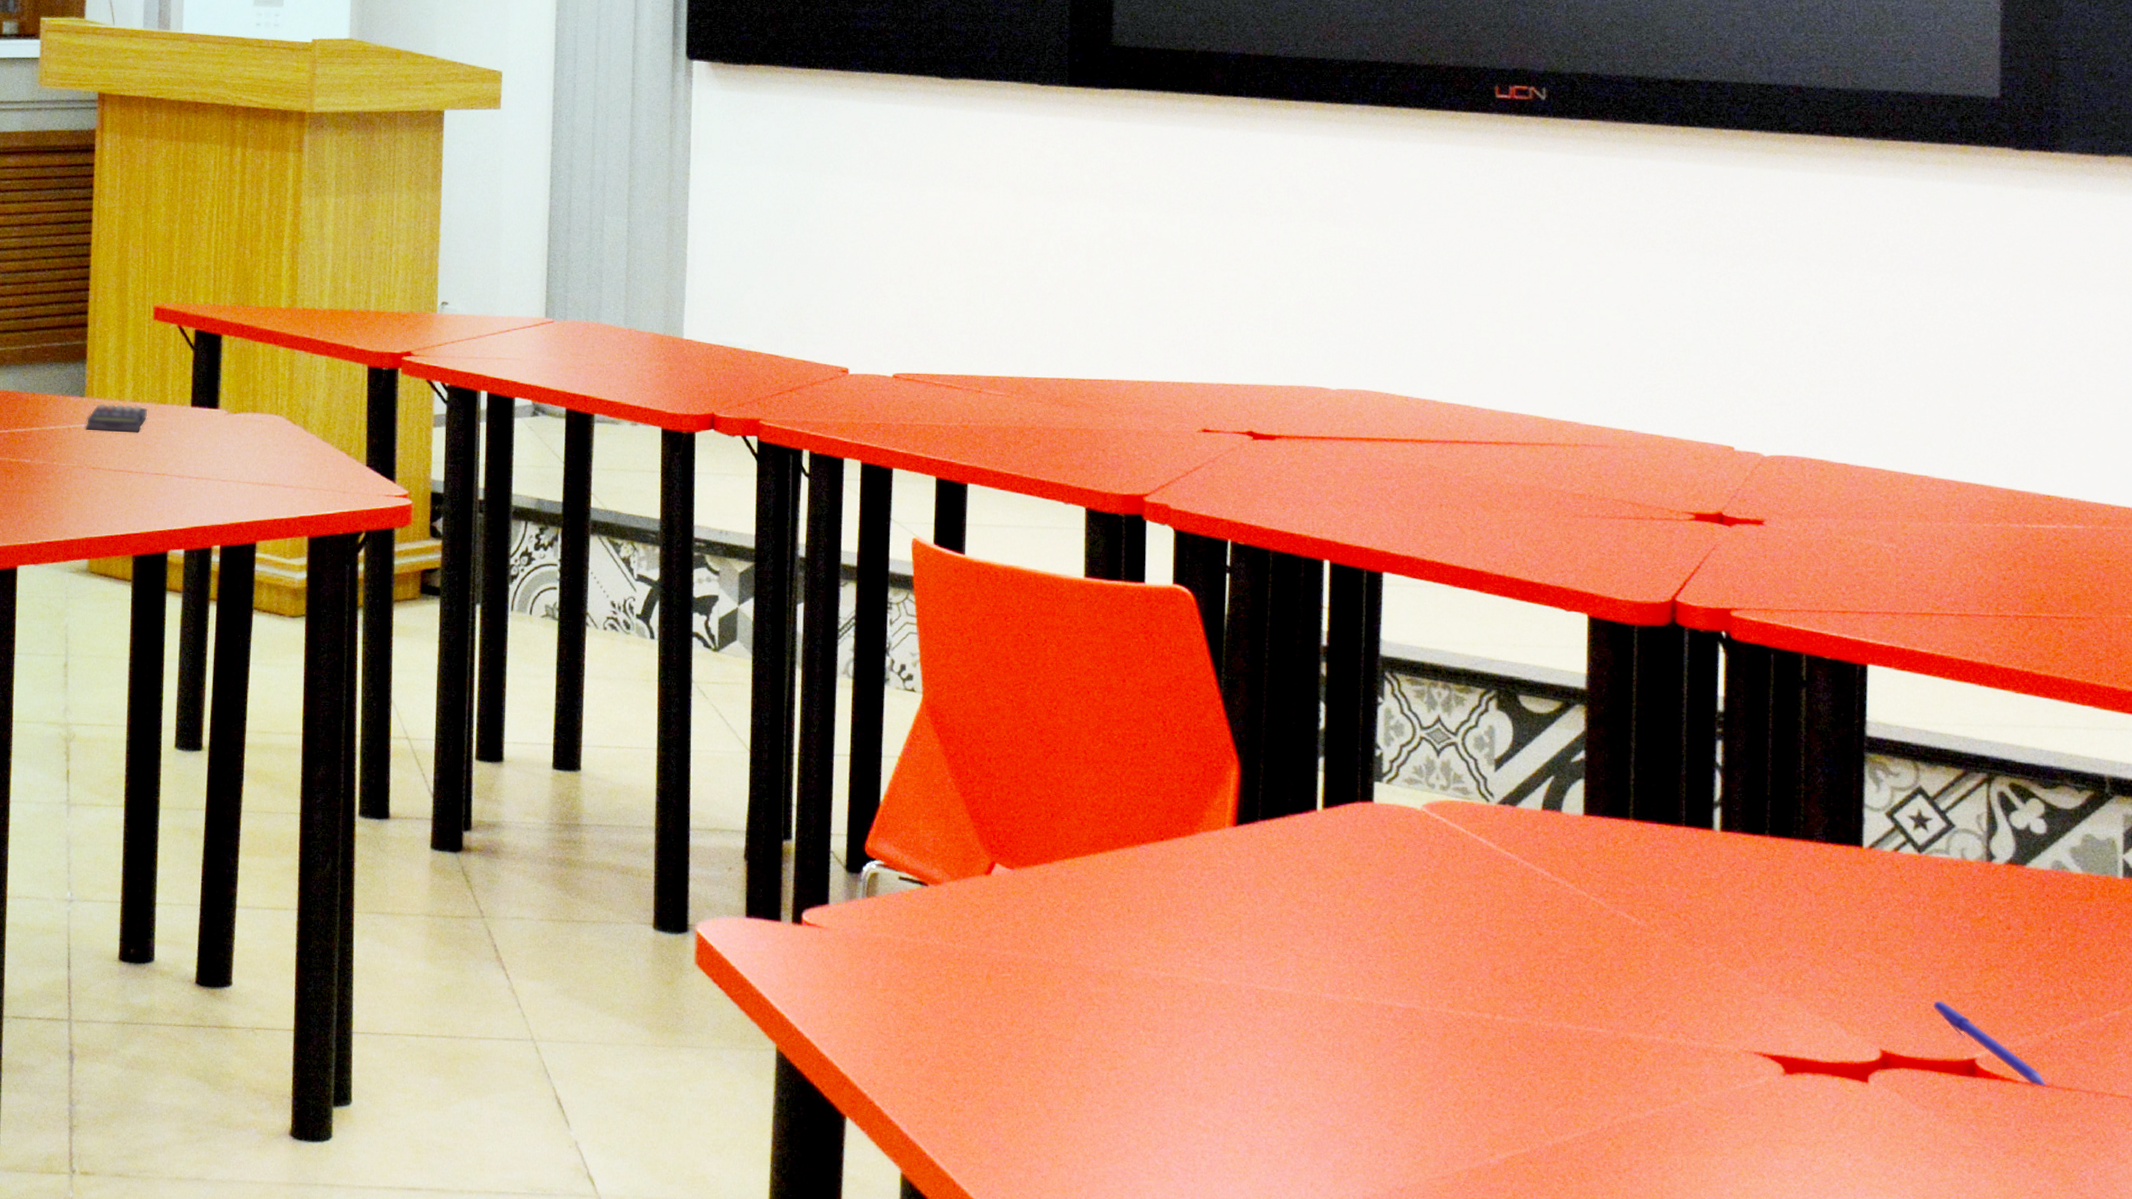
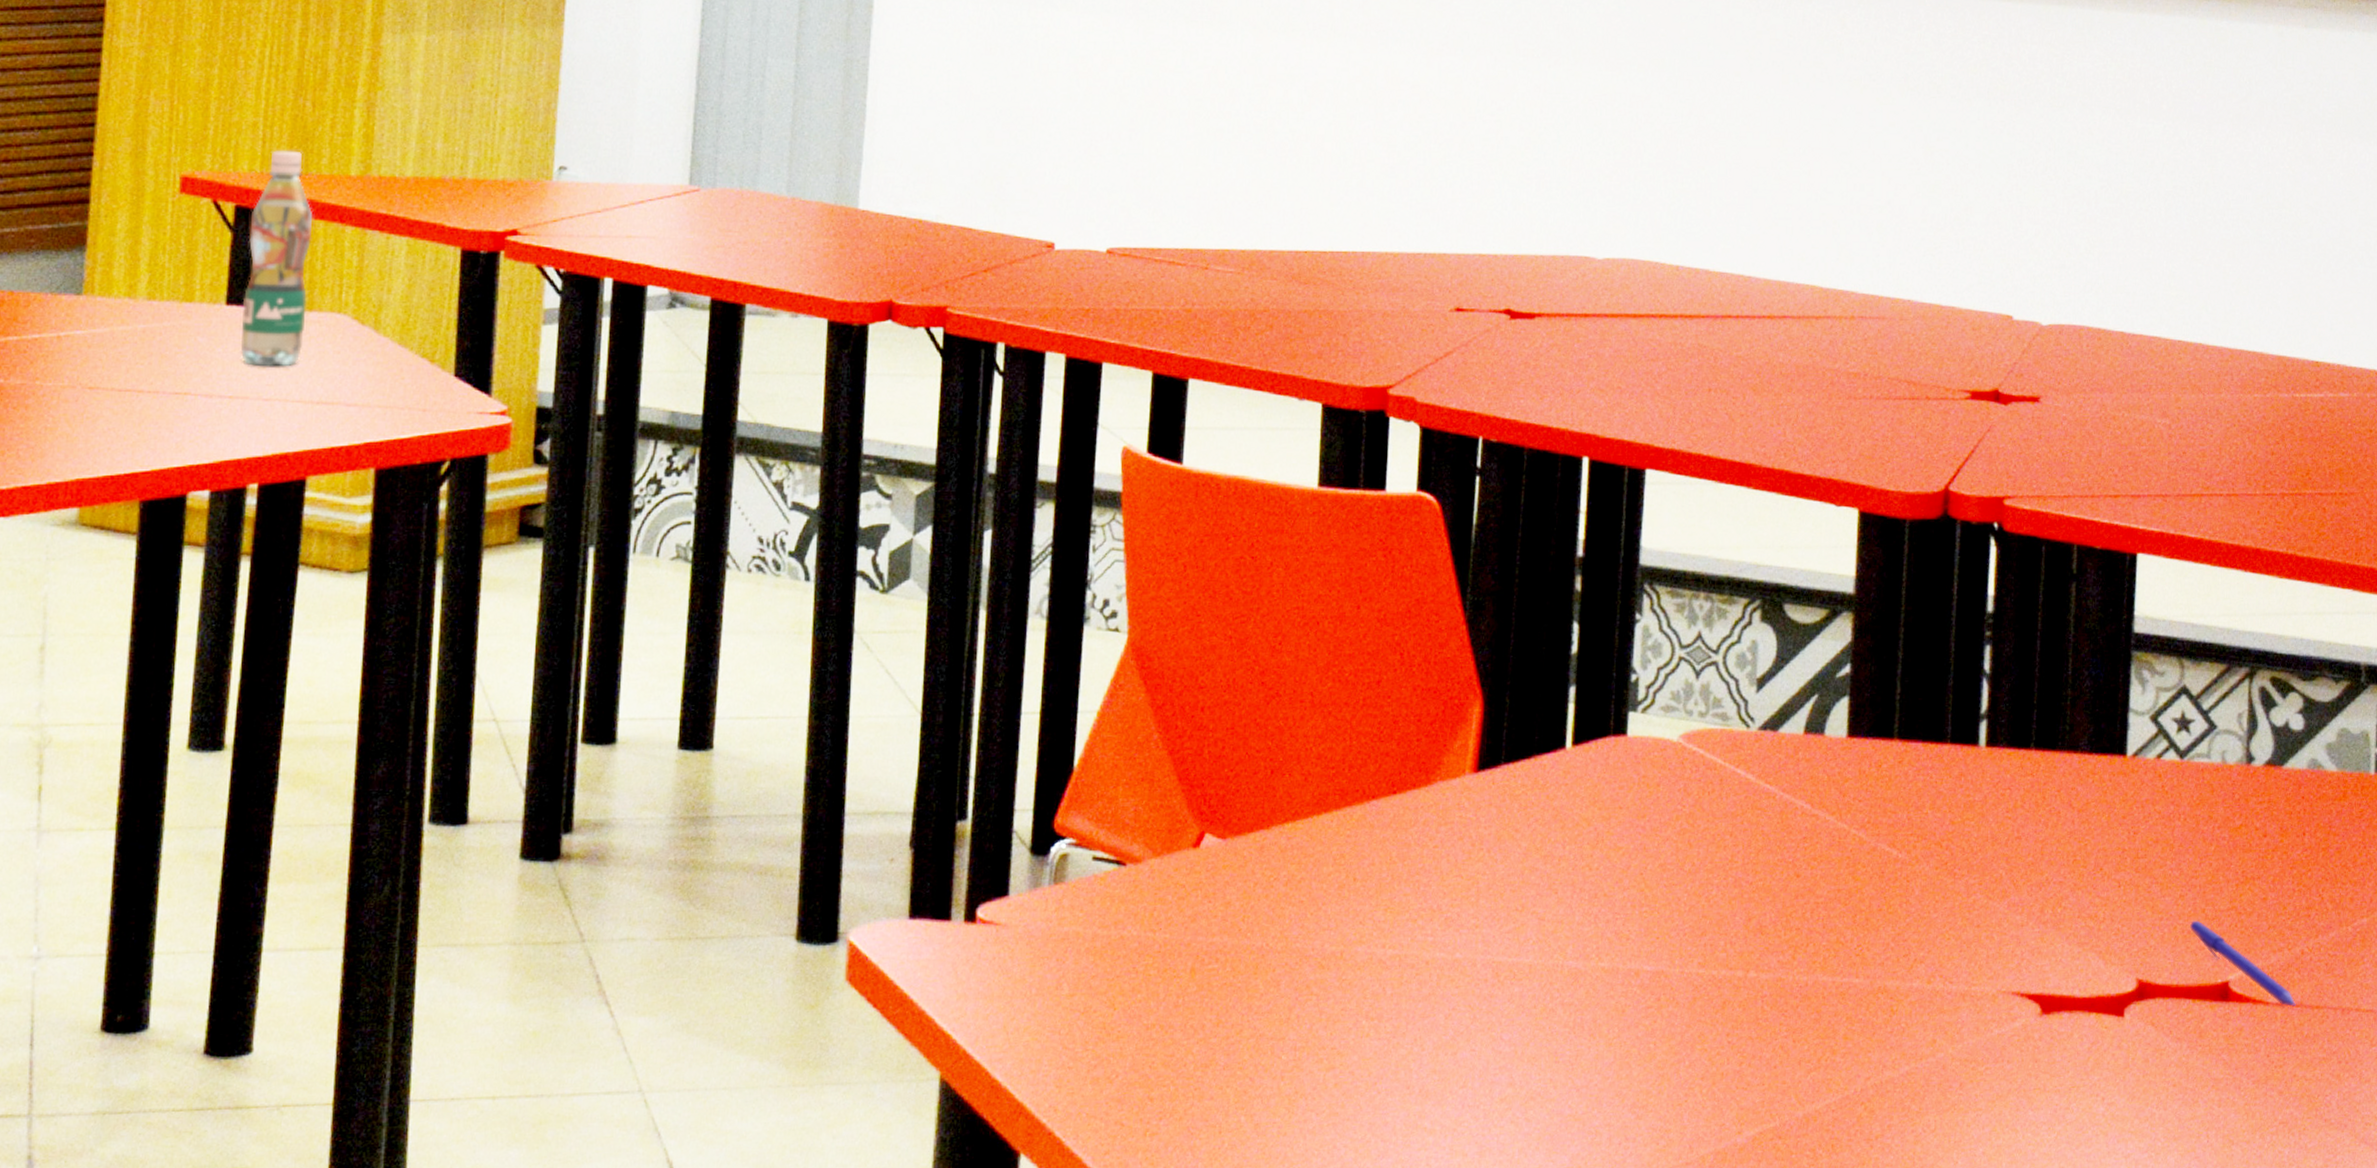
calculator: present [86,403,148,433] -> none [82,303,168,341]
bottle: none [203,287,254,456] -> present [240,150,313,367]

